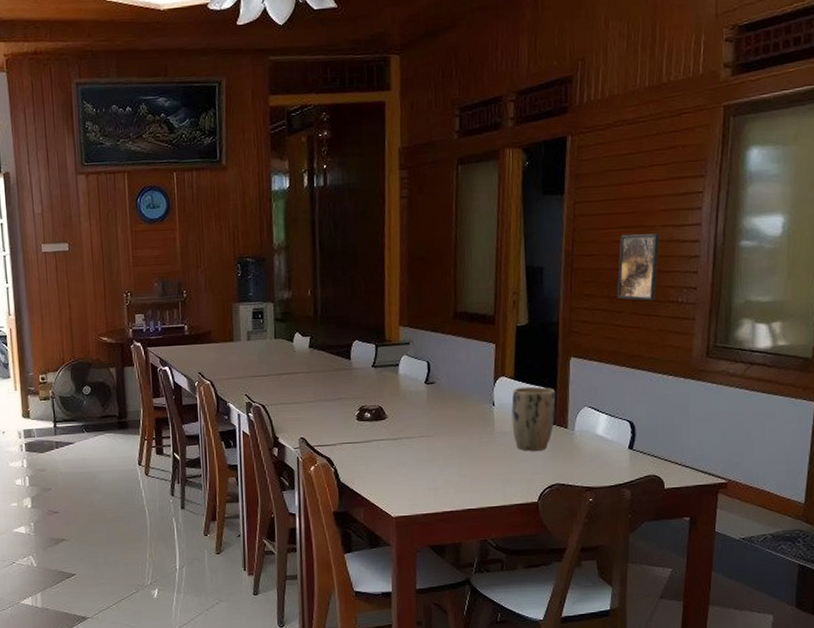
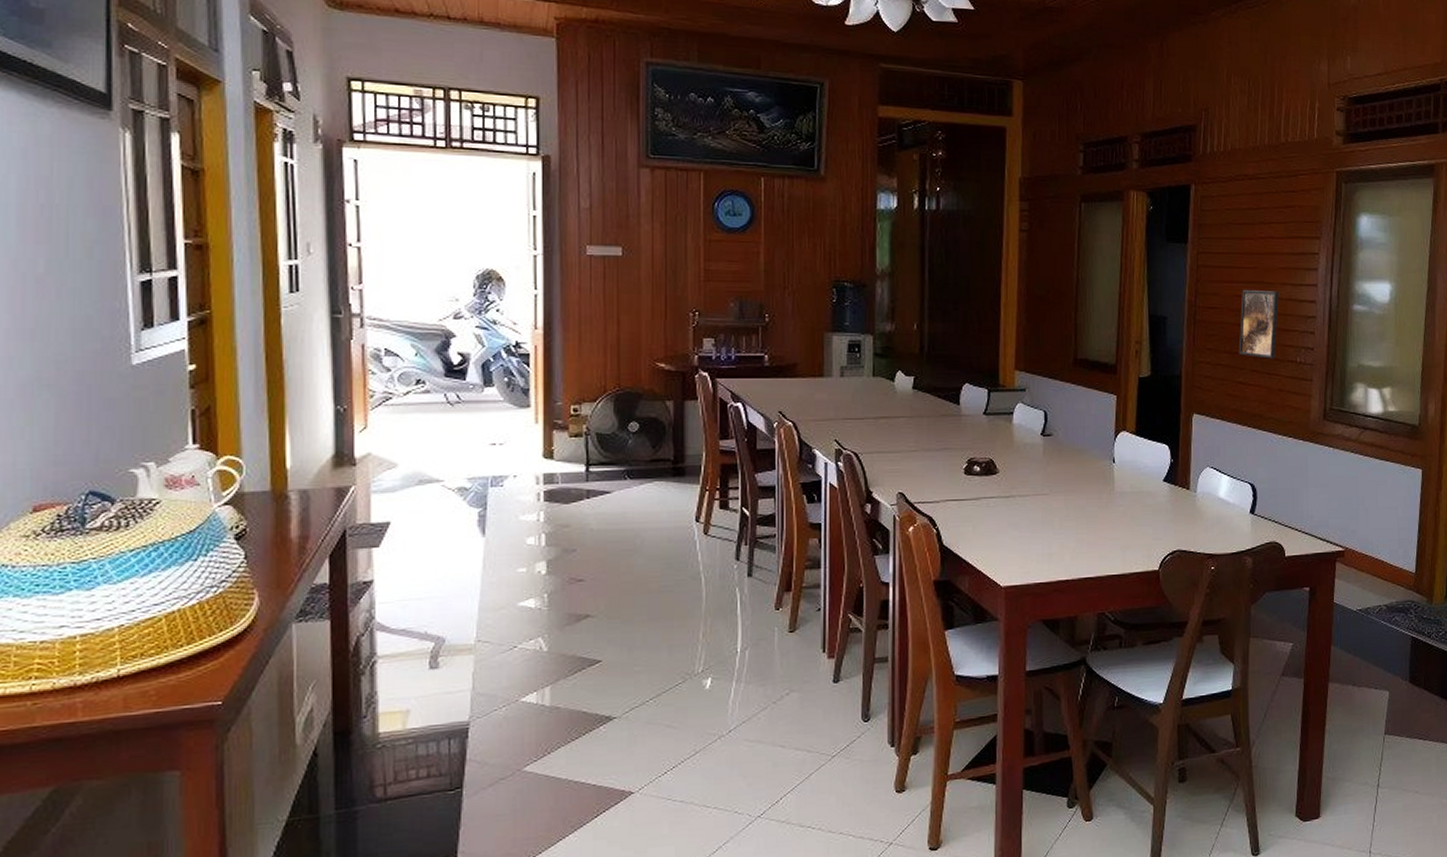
plant pot: present [511,386,556,451] -> none [1132,443,1178,514]

